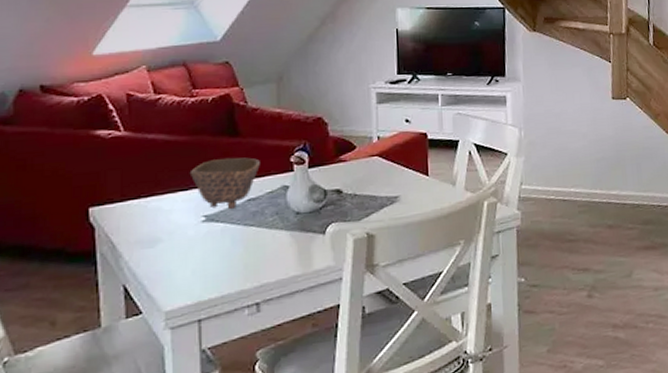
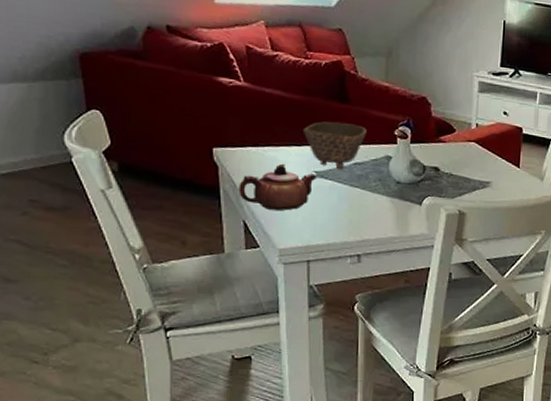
teapot: none [118,212,207,268] -> present [239,163,318,211]

